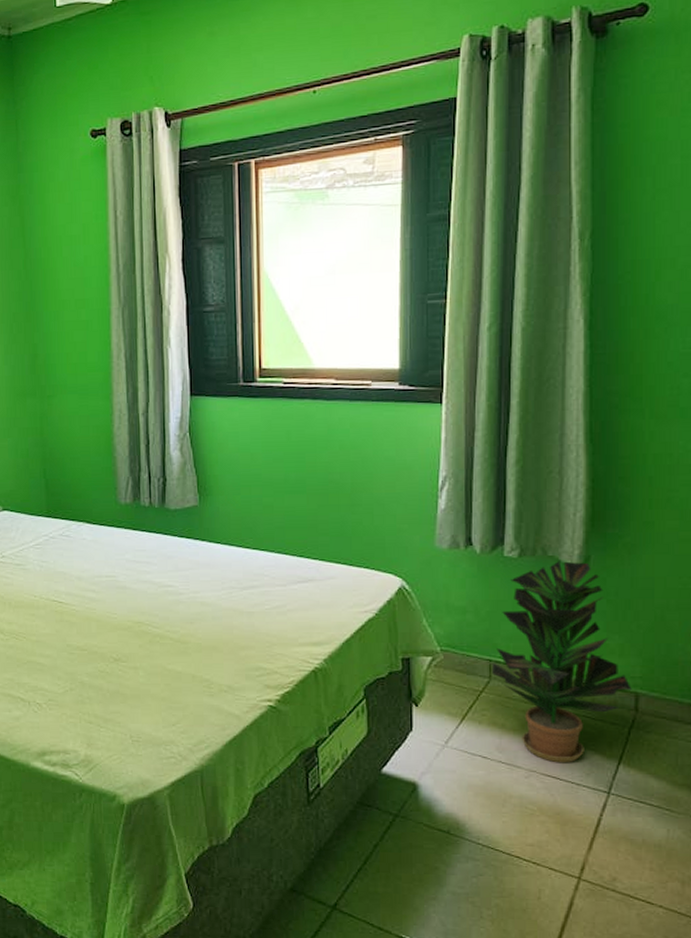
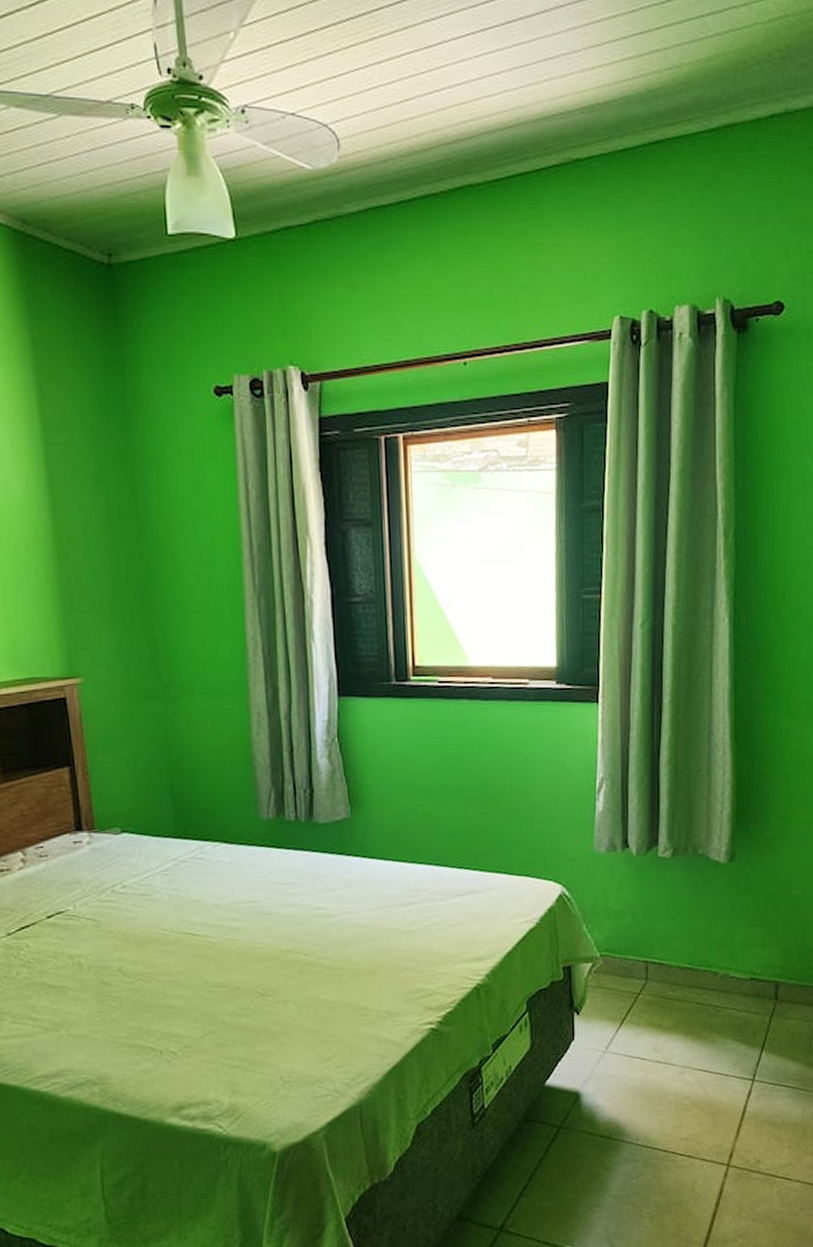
potted plant: present [492,561,632,763] -> none [649,858,772,1057]

